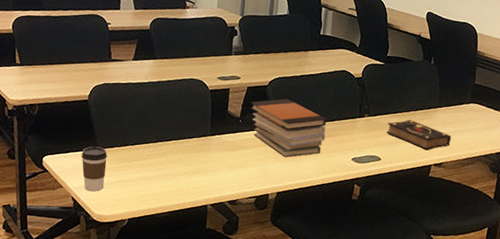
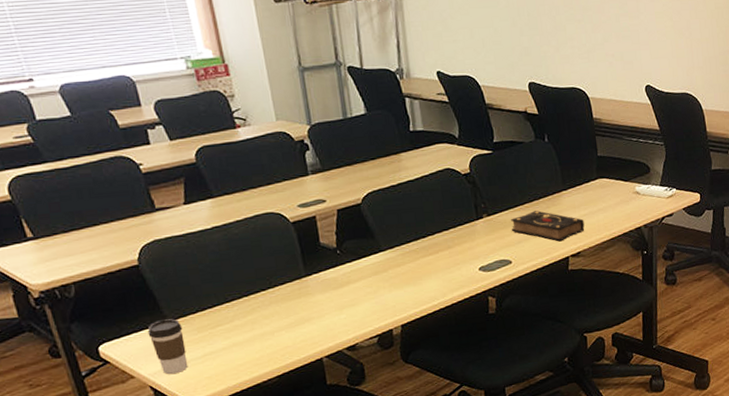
book stack: present [250,98,326,158] -> none [346,215,444,283]

